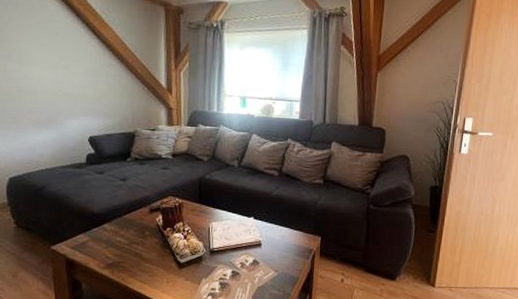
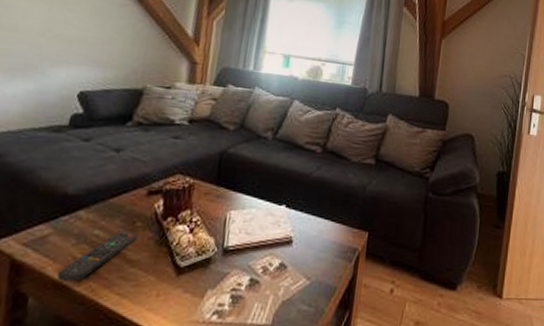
remote control: none [97,239,146,273] -> present [57,232,136,282]

